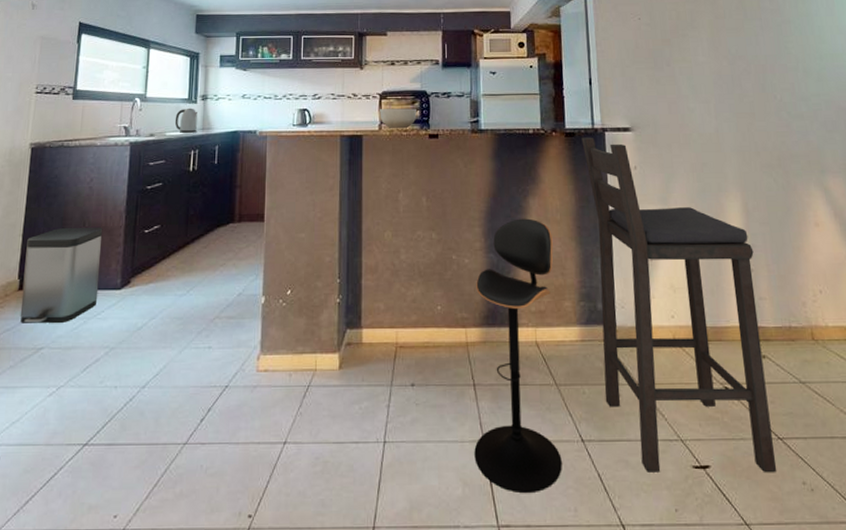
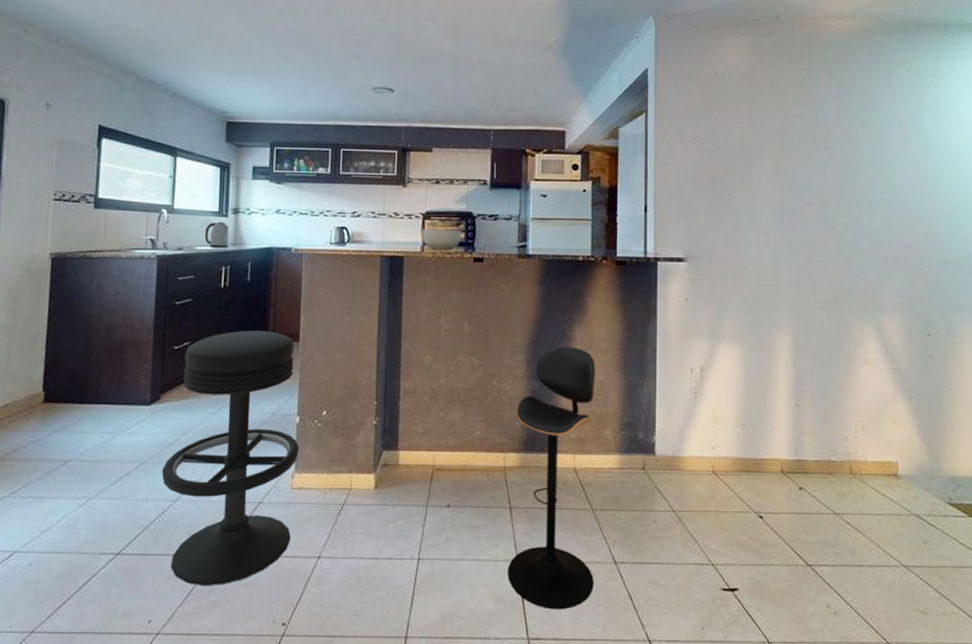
pedal bin: present [20,227,103,323] -> none [46,341,130,436]
bar stool: none [130,212,264,477] -> present [161,331,299,586]
bar stool: present [581,137,776,472] -> none [633,266,802,596]

